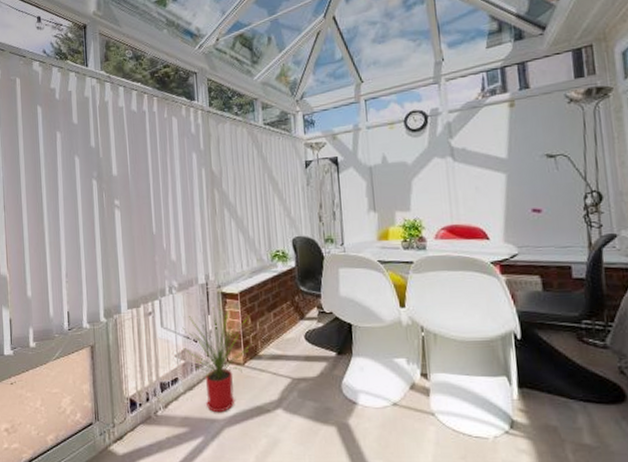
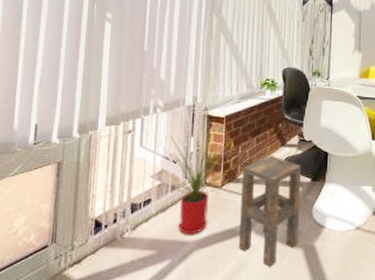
side table: none [263,329,330,445] -> present [239,155,302,267]

